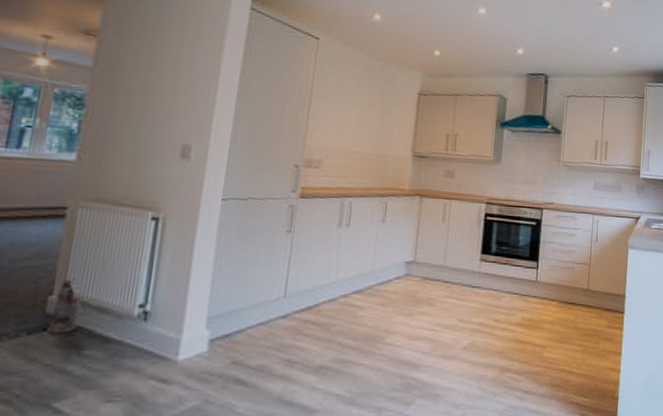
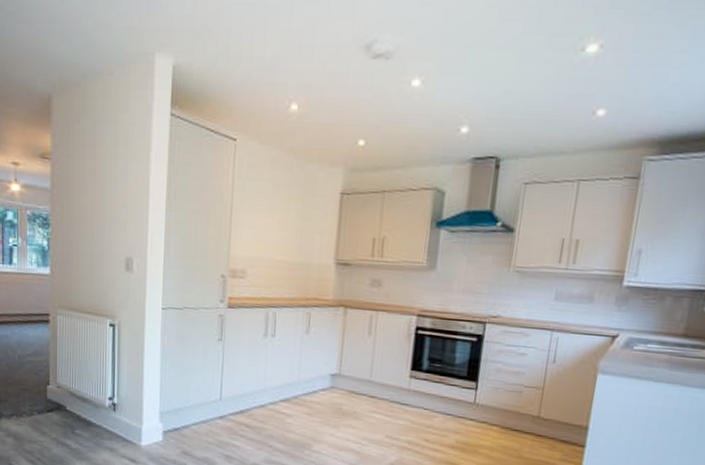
lantern: present [46,279,86,334] -> none [49,373,73,415]

